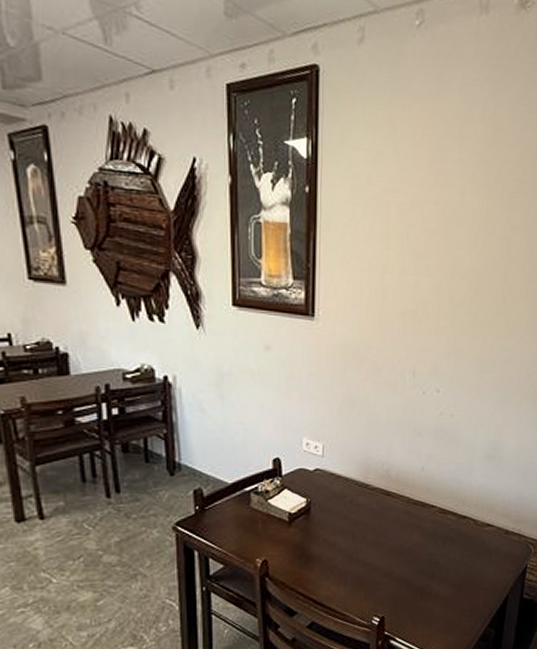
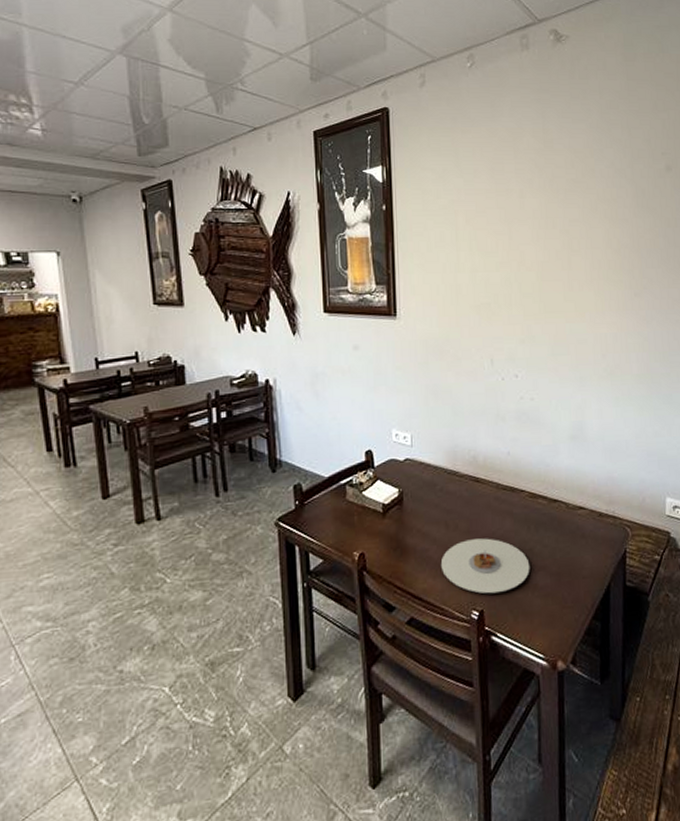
plate: none [345,550,434,602] -> present [440,538,530,594]

